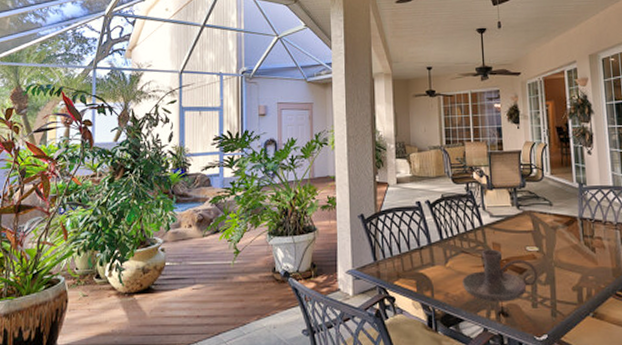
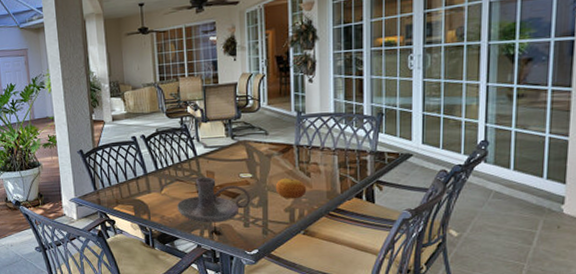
fruit: none [562,253,593,277] -> present [275,178,307,199]

